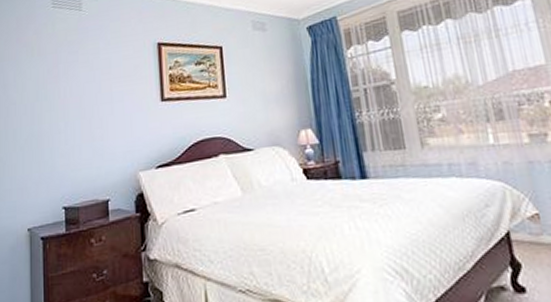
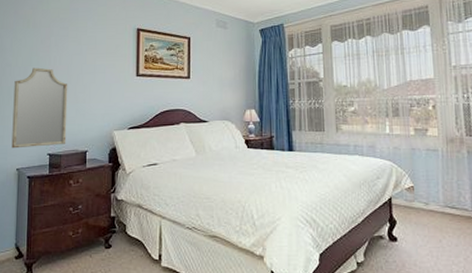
home mirror: none [20,102,84,204] -> present [11,67,68,149]

